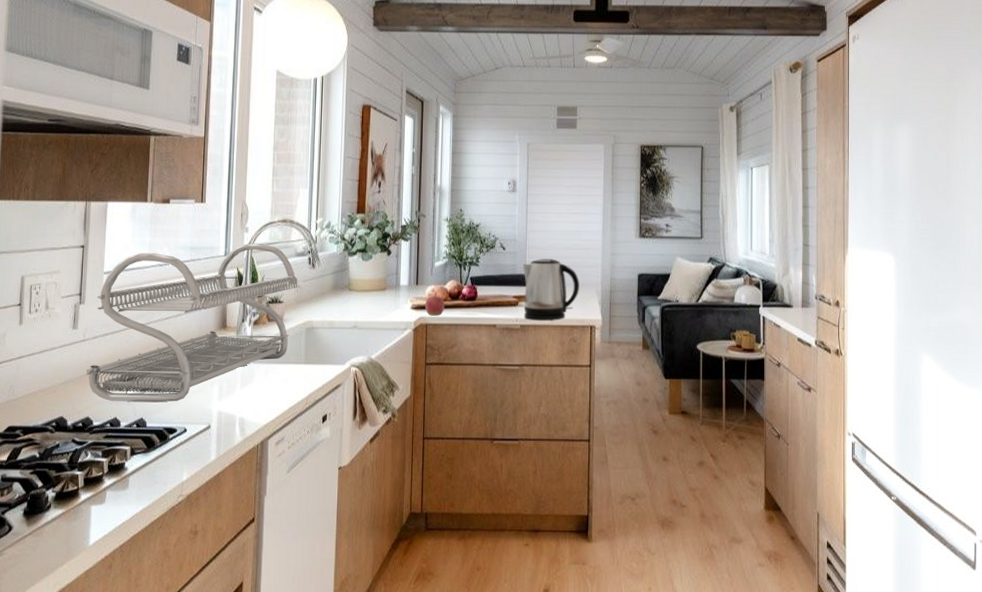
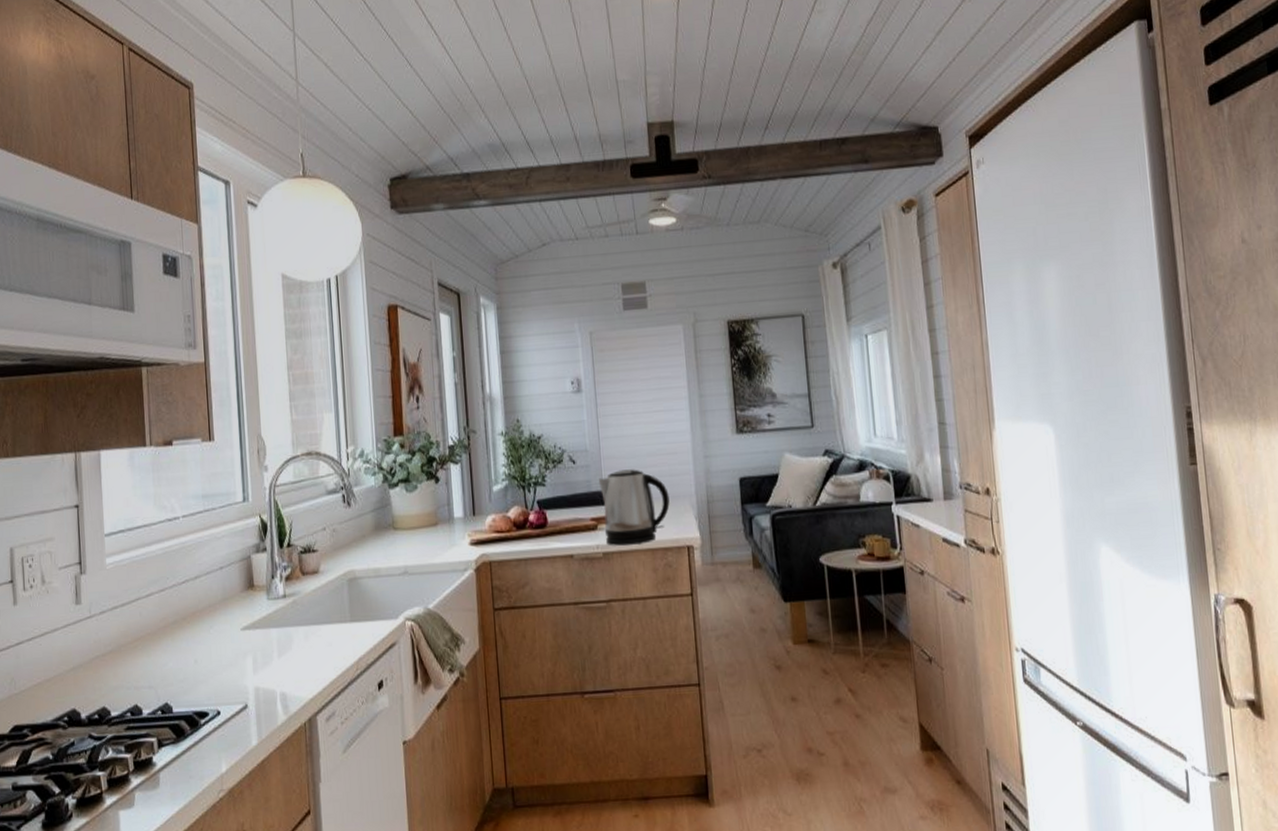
dish rack: present [86,244,298,403] -> none [97,483,333,687]
apple: present [425,291,445,316] -> none [486,521,510,551]

